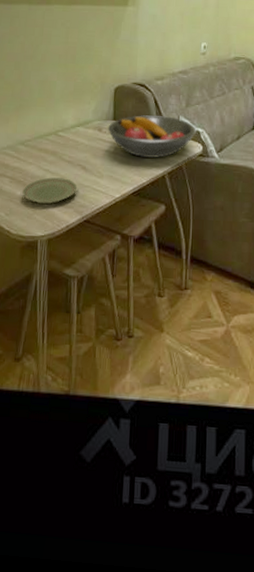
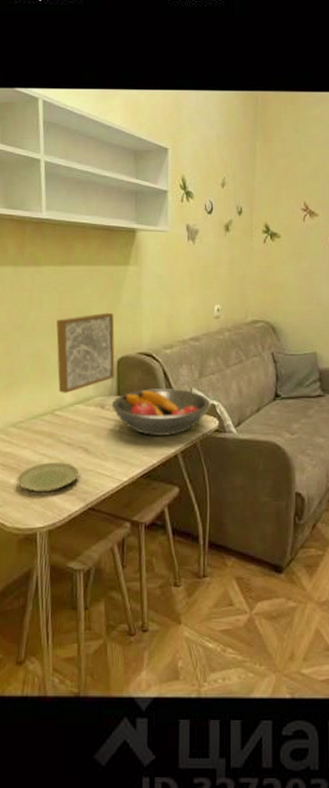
wall art: none [62,46,113,116] -> present [56,312,115,393]

